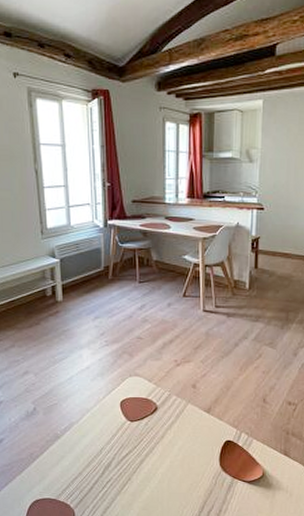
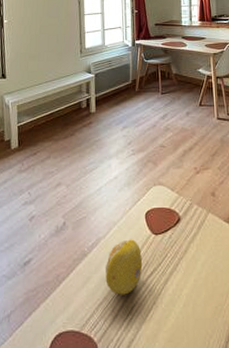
fruit: none [80,425,118,472] -> present [105,239,143,295]

